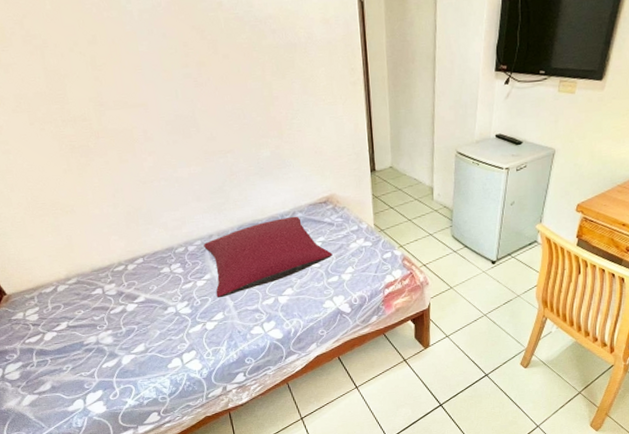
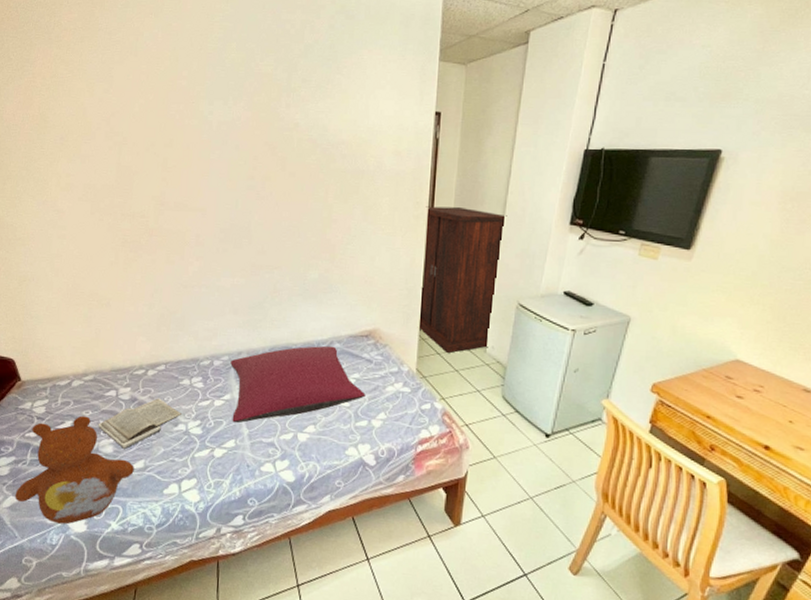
teddy bear: none [30,315,137,410] -> present [15,415,134,525]
book: none [92,288,169,337] -> present [98,398,181,449]
cabinet: none [361,68,438,206] -> present [417,206,507,353]

